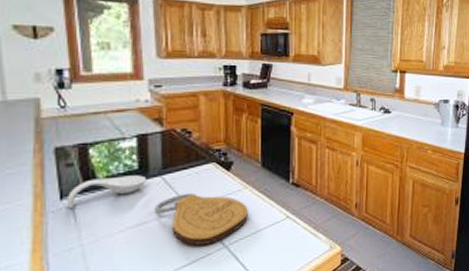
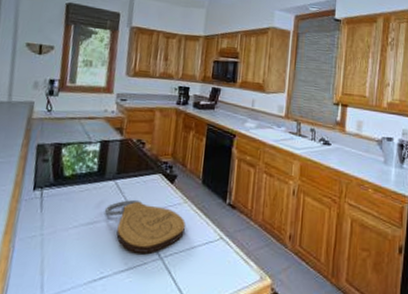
spoon rest: present [66,175,147,208] -> none [37,175,103,199]

